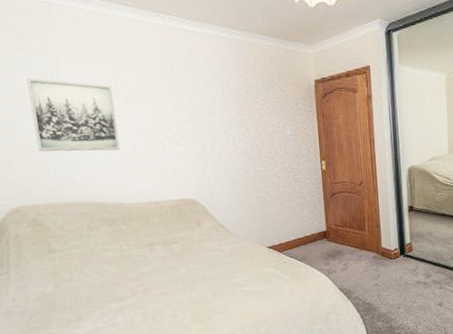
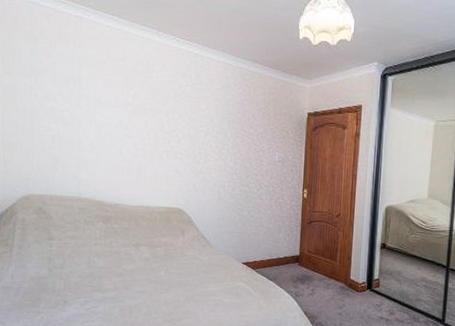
wall art: present [26,77,120,152] -> none [52,81,124,155]

